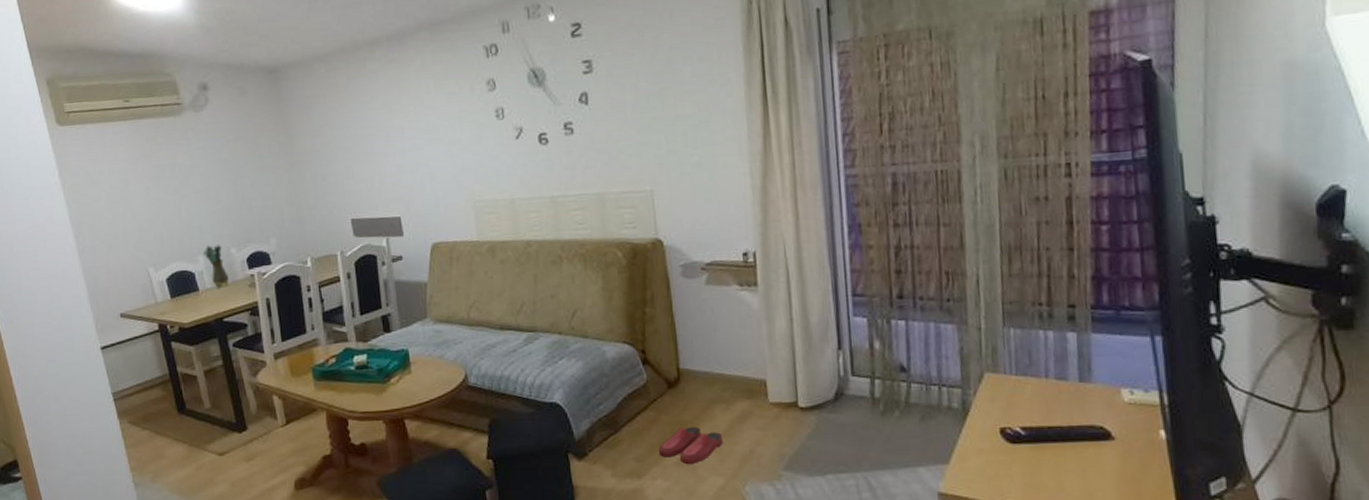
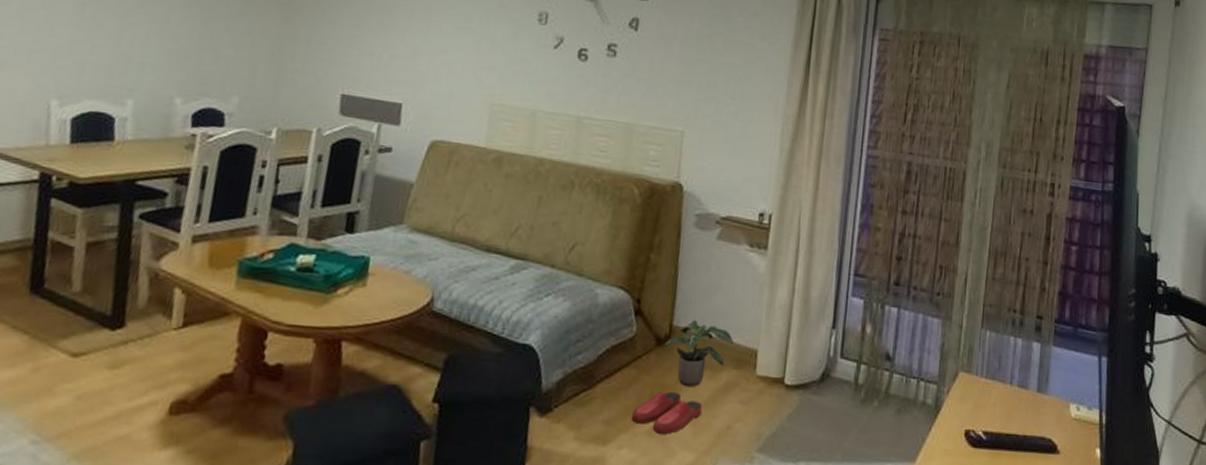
vase: present [202,244,229,288] -> none [134,87,164,144]
potted plant: none [675,360,742,421] -> present [663,319,734,387]

